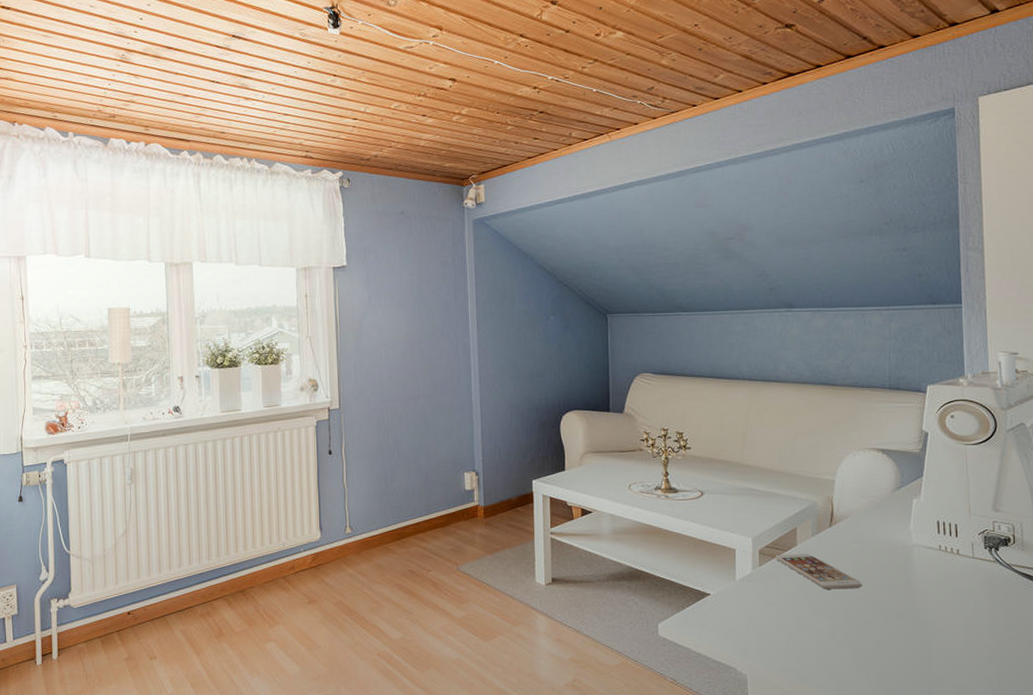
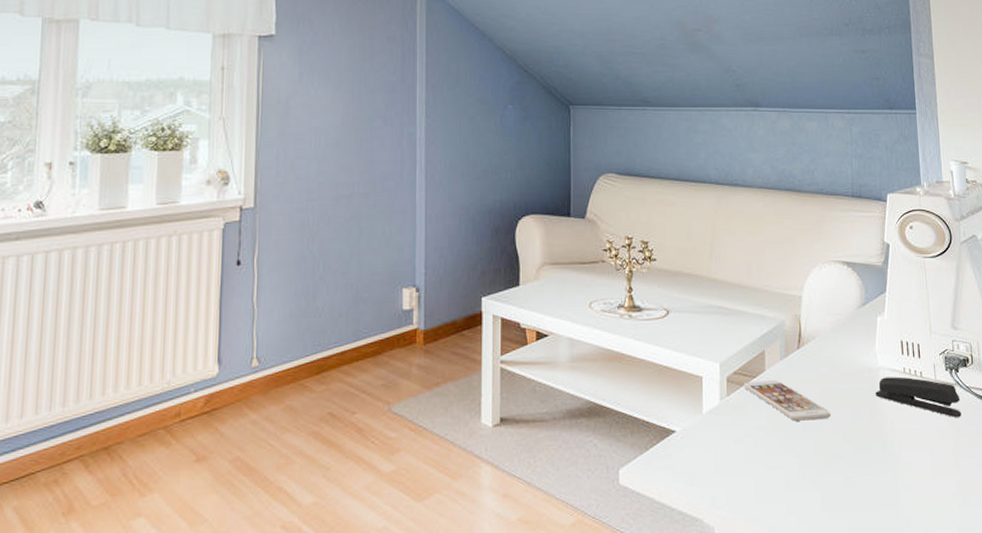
stapler: none [909,553,1000,592] -> present [875,376,962,418]

